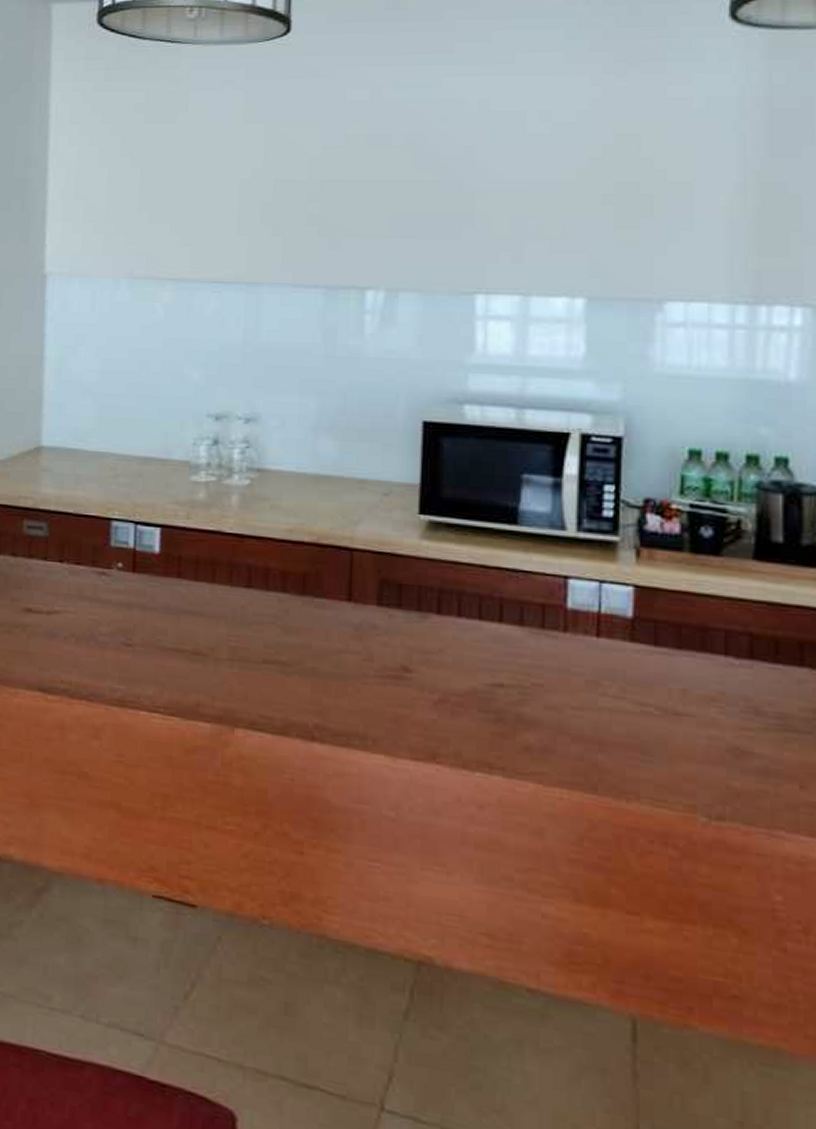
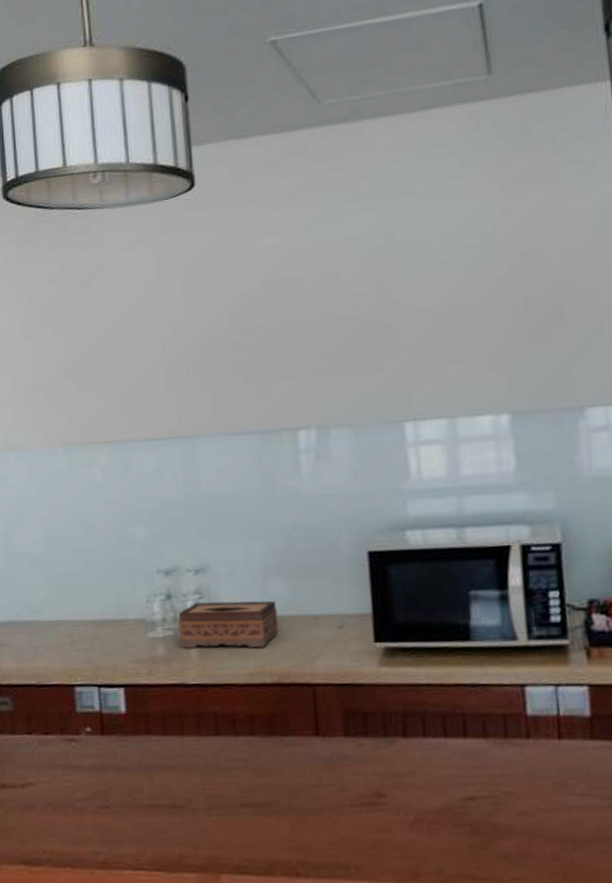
tissue box: none [222,451,324,505] -> present [178,600,279,648]

